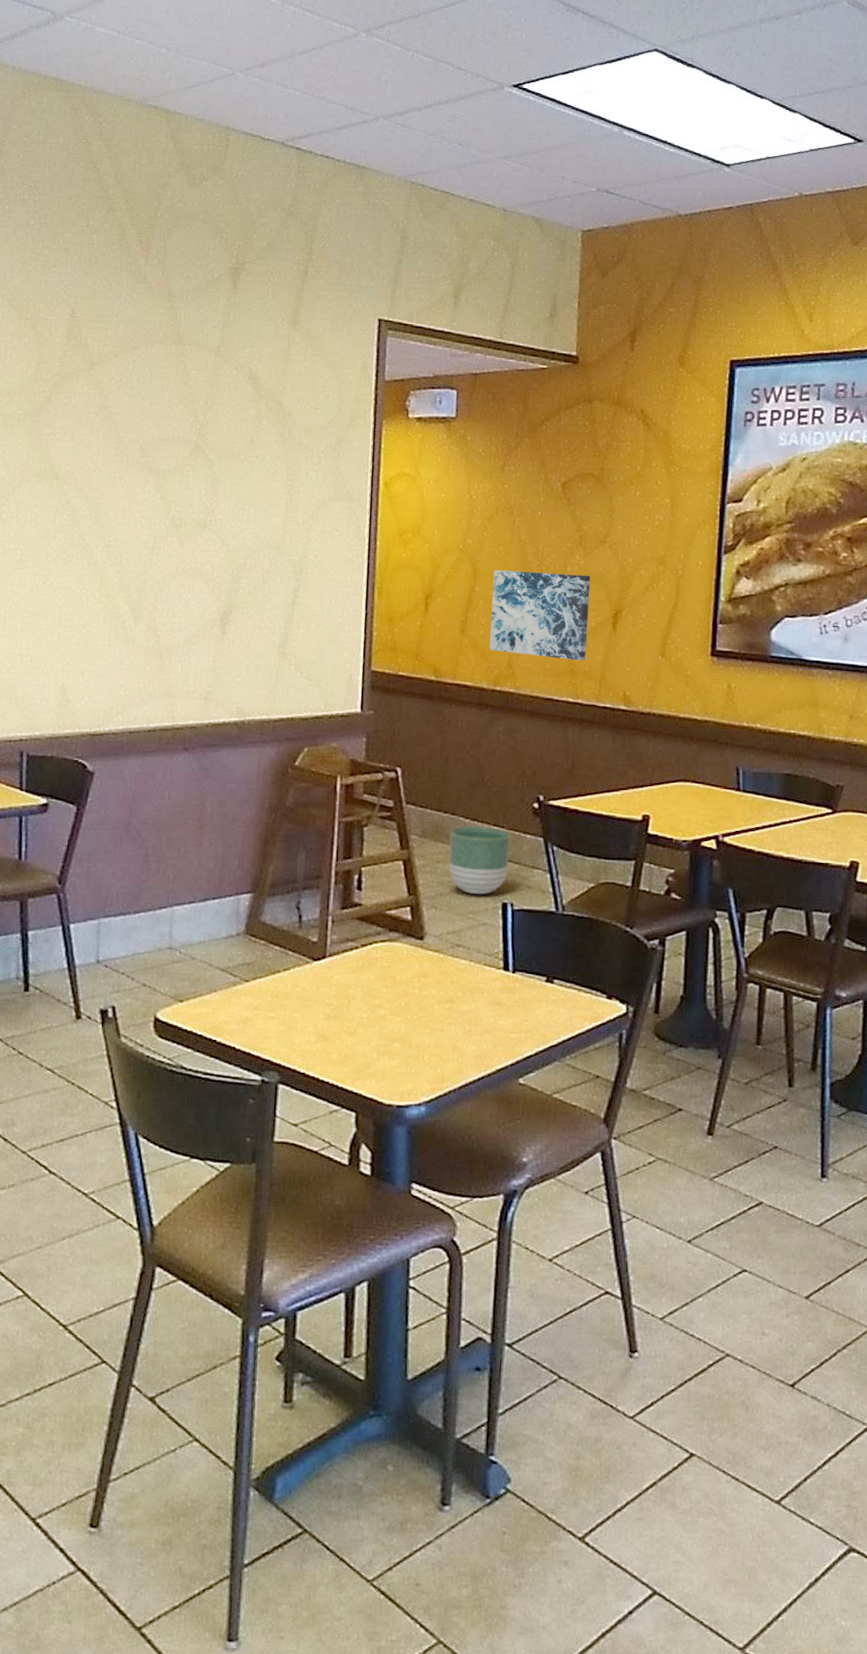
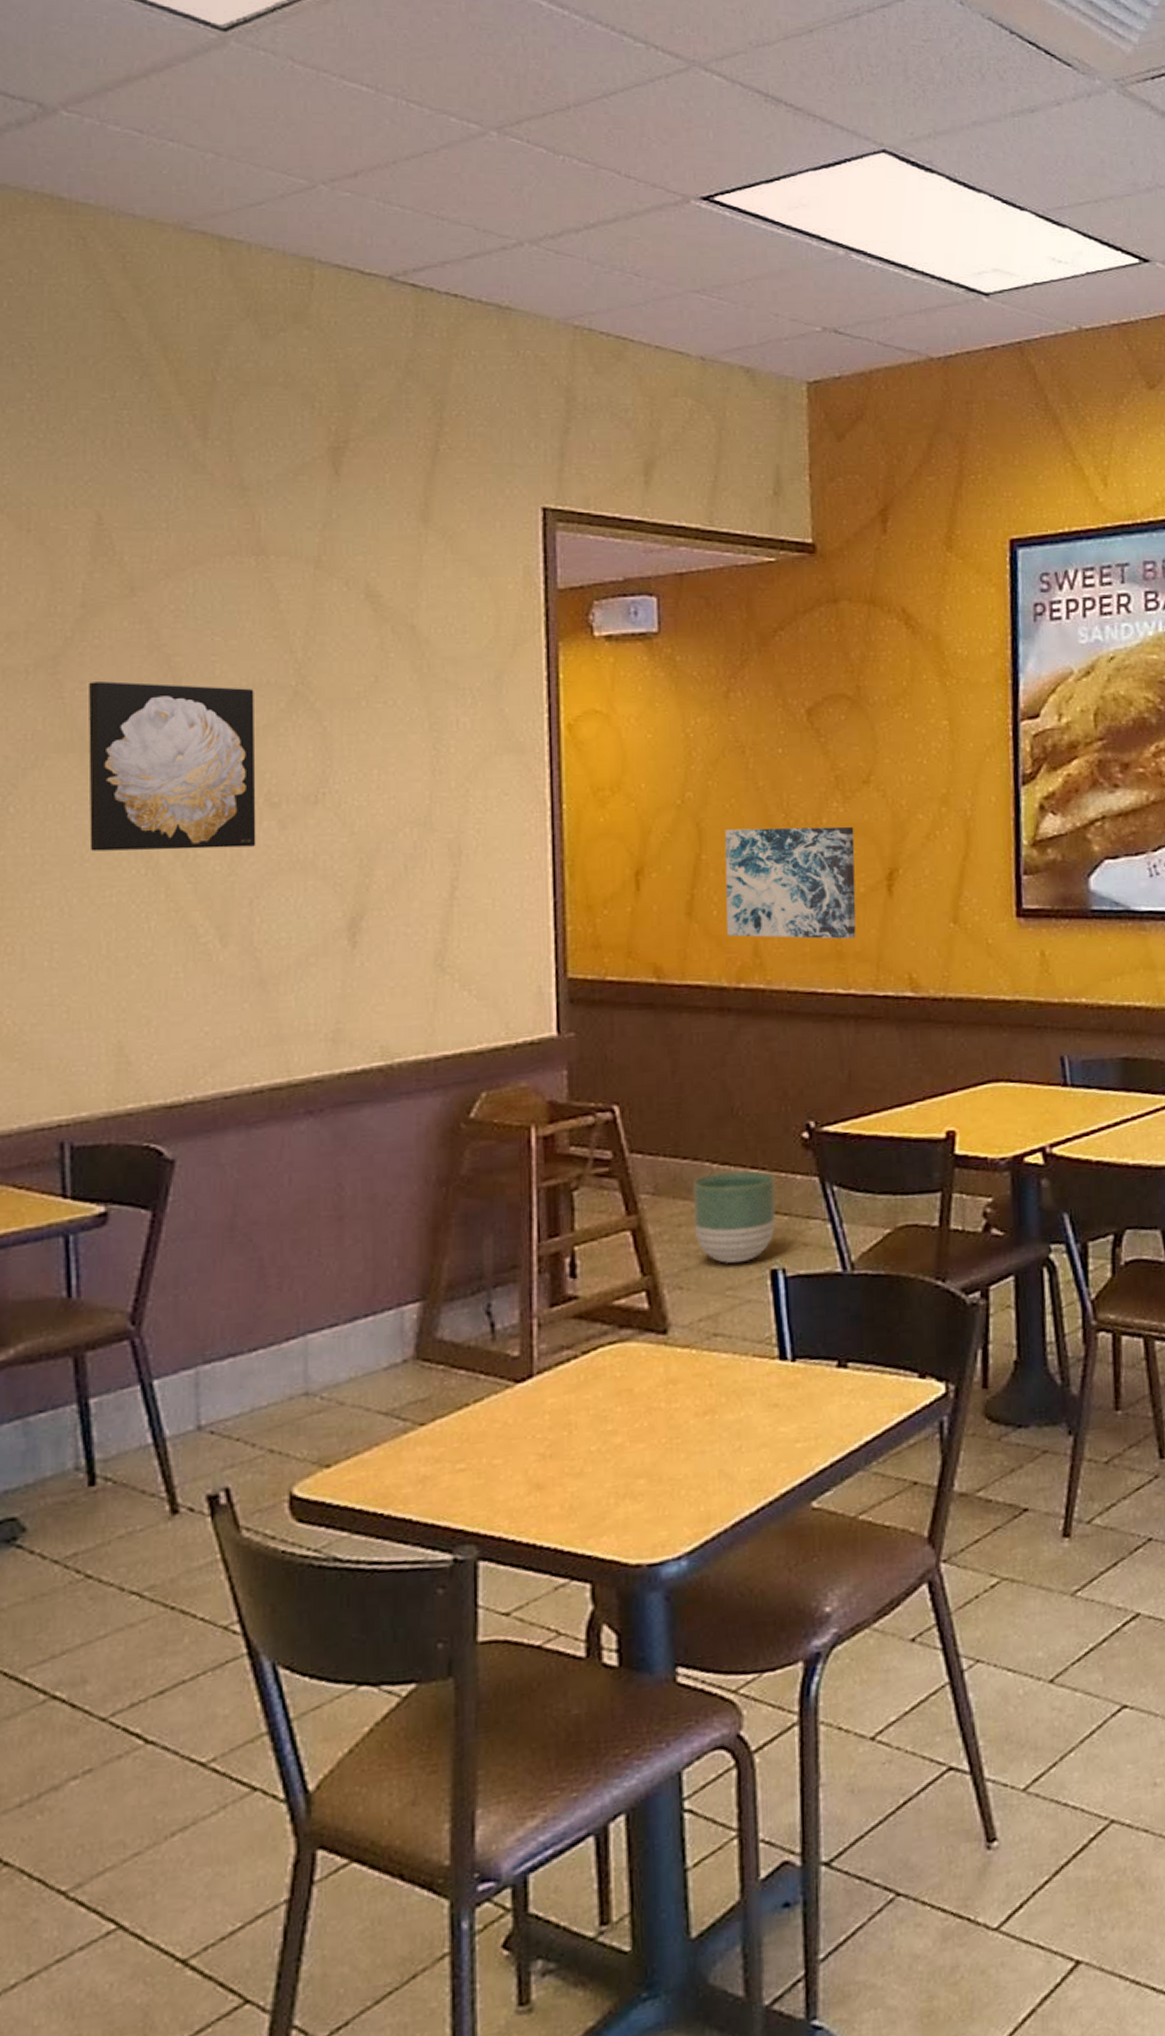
wall art: none [52,429,168,555] -> present [88,681,256,851]

